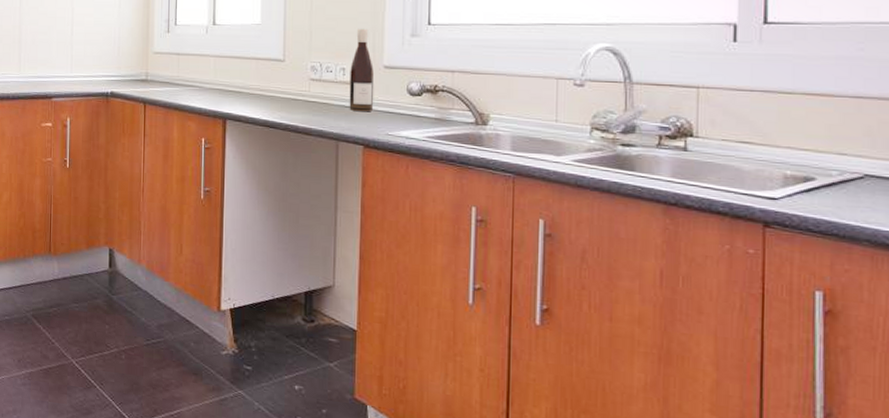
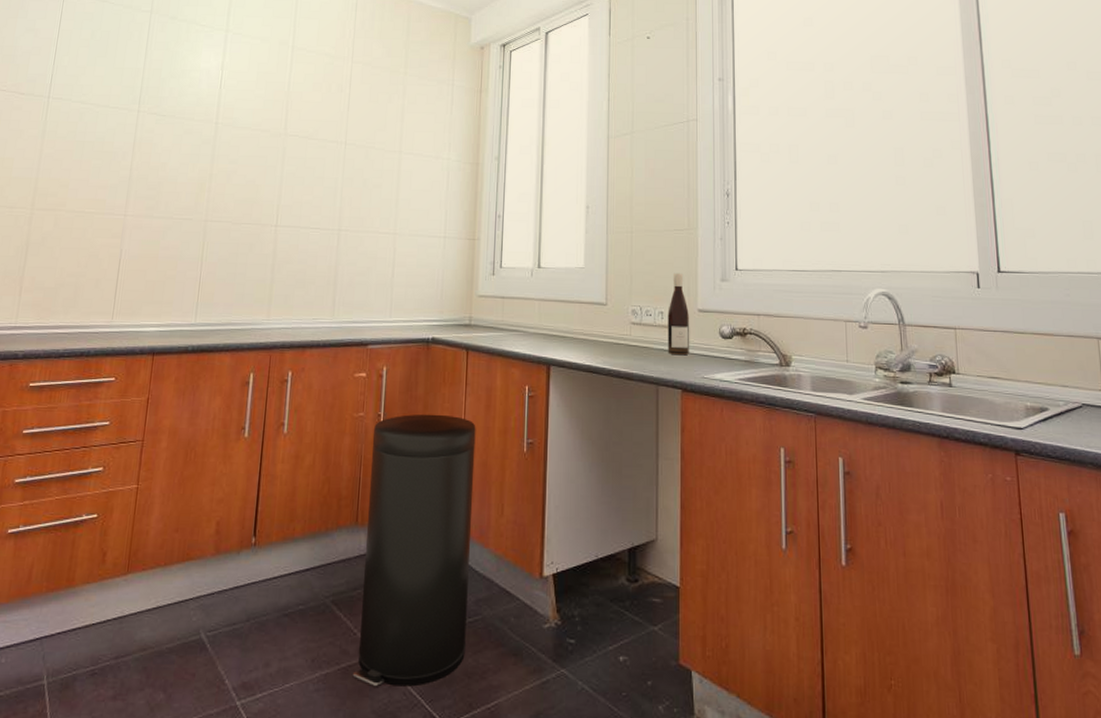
pedal bin: none [52,161,155,390] -> present [352,414,476,689]

